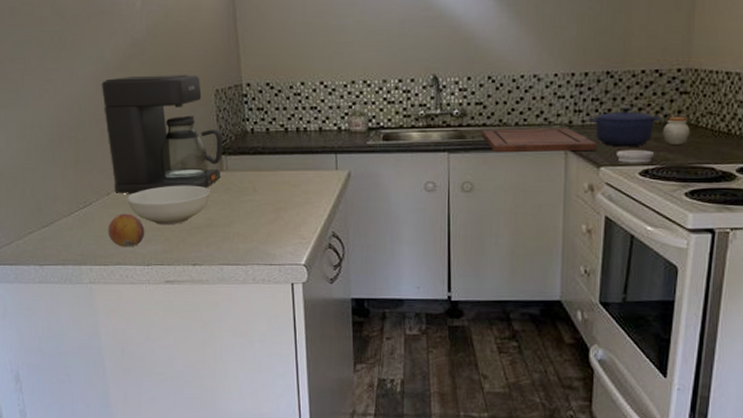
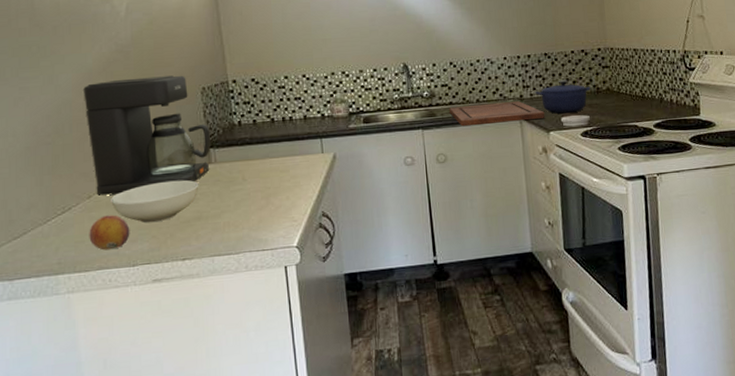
jar: present [662,116,690,145] -> none [593,86,615,109]

